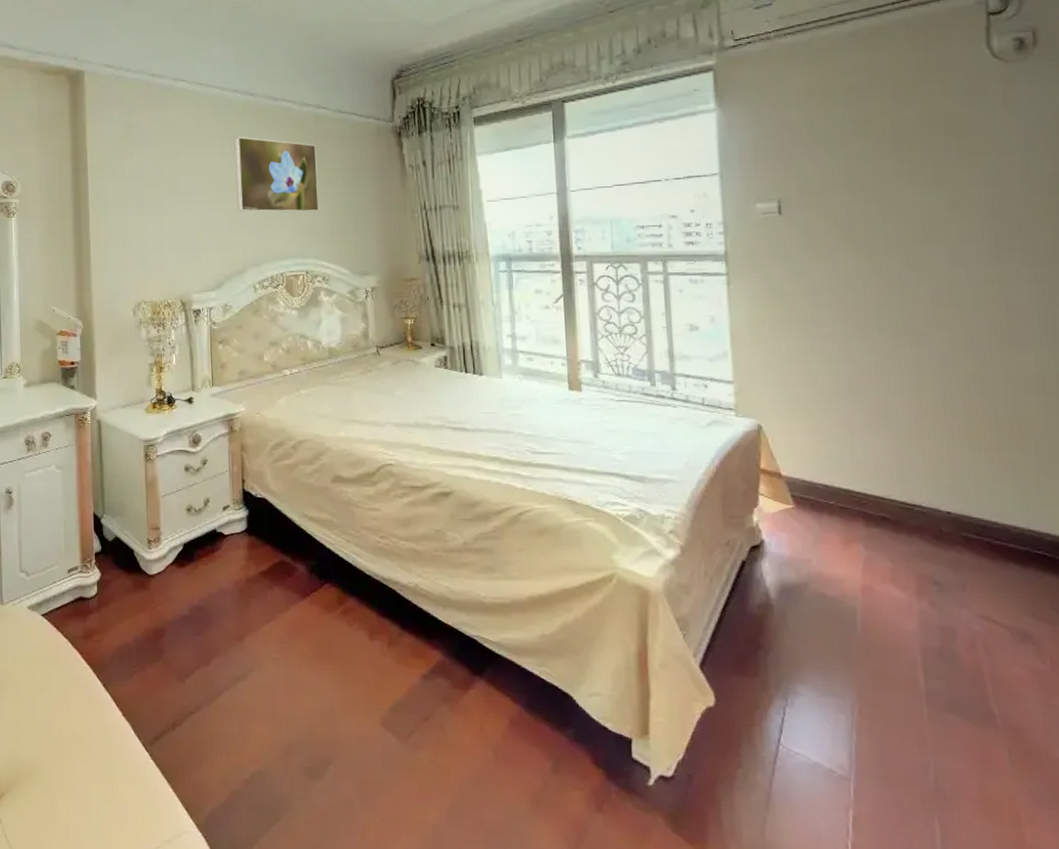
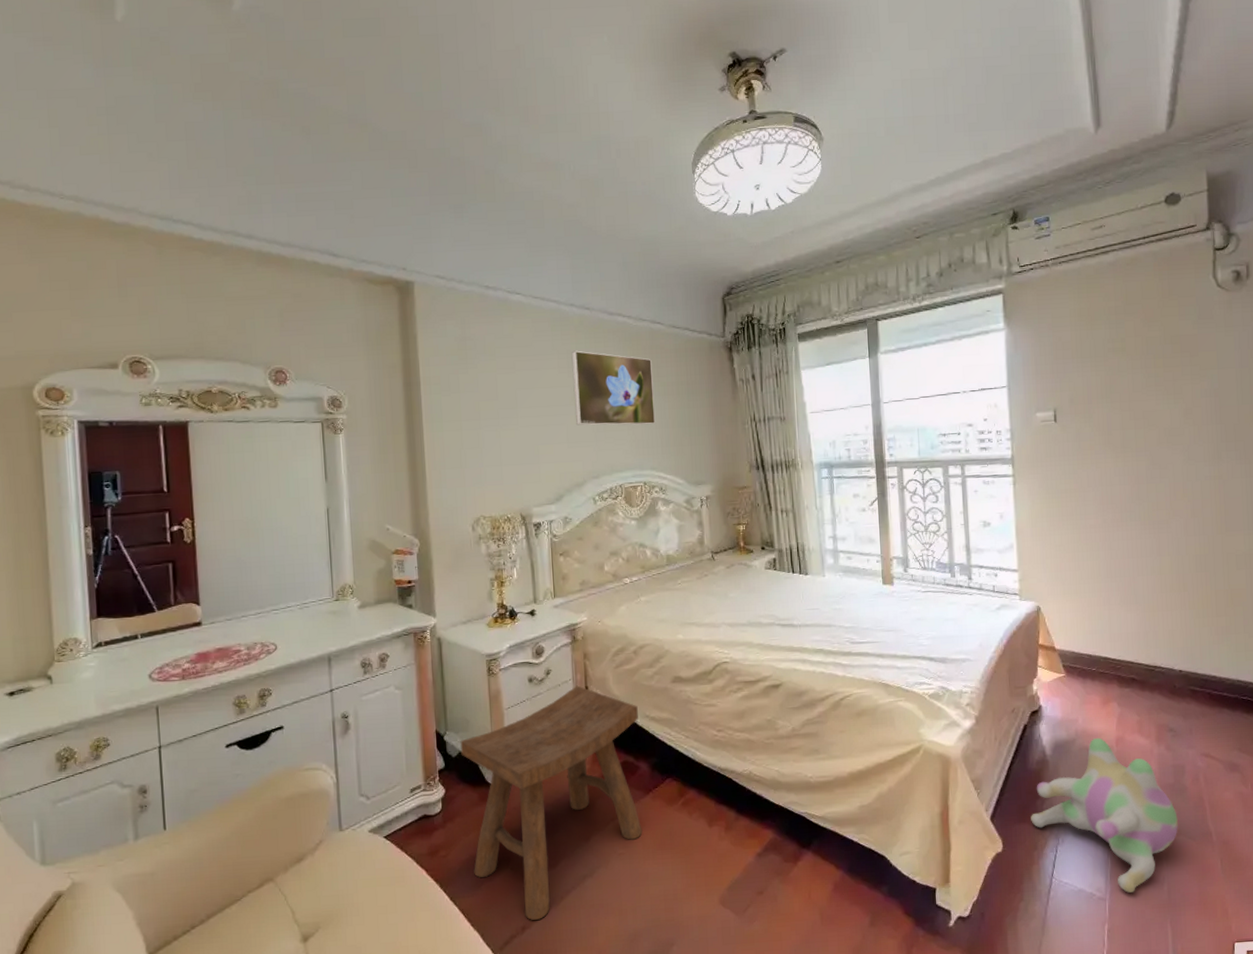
stool: none [116,478,299,718] -> present [460,685,643,920]
plush toy: none [750,583,948,775] -> present [1031,737,1178,893]

